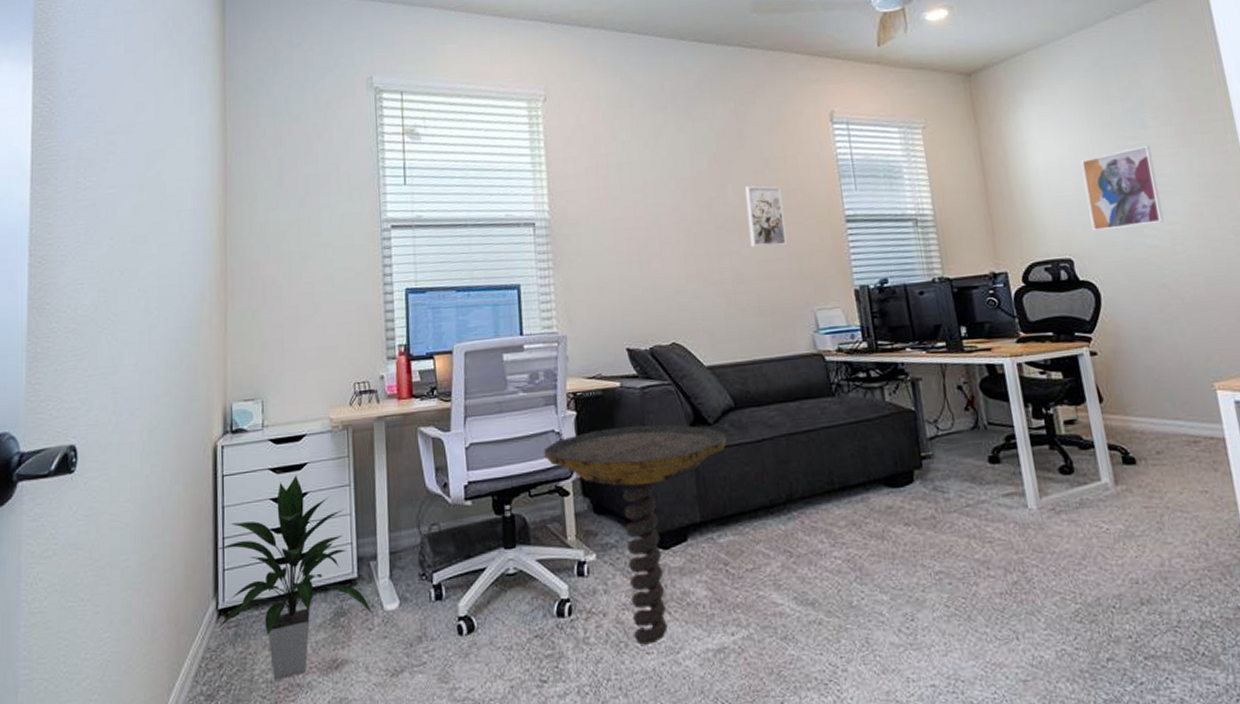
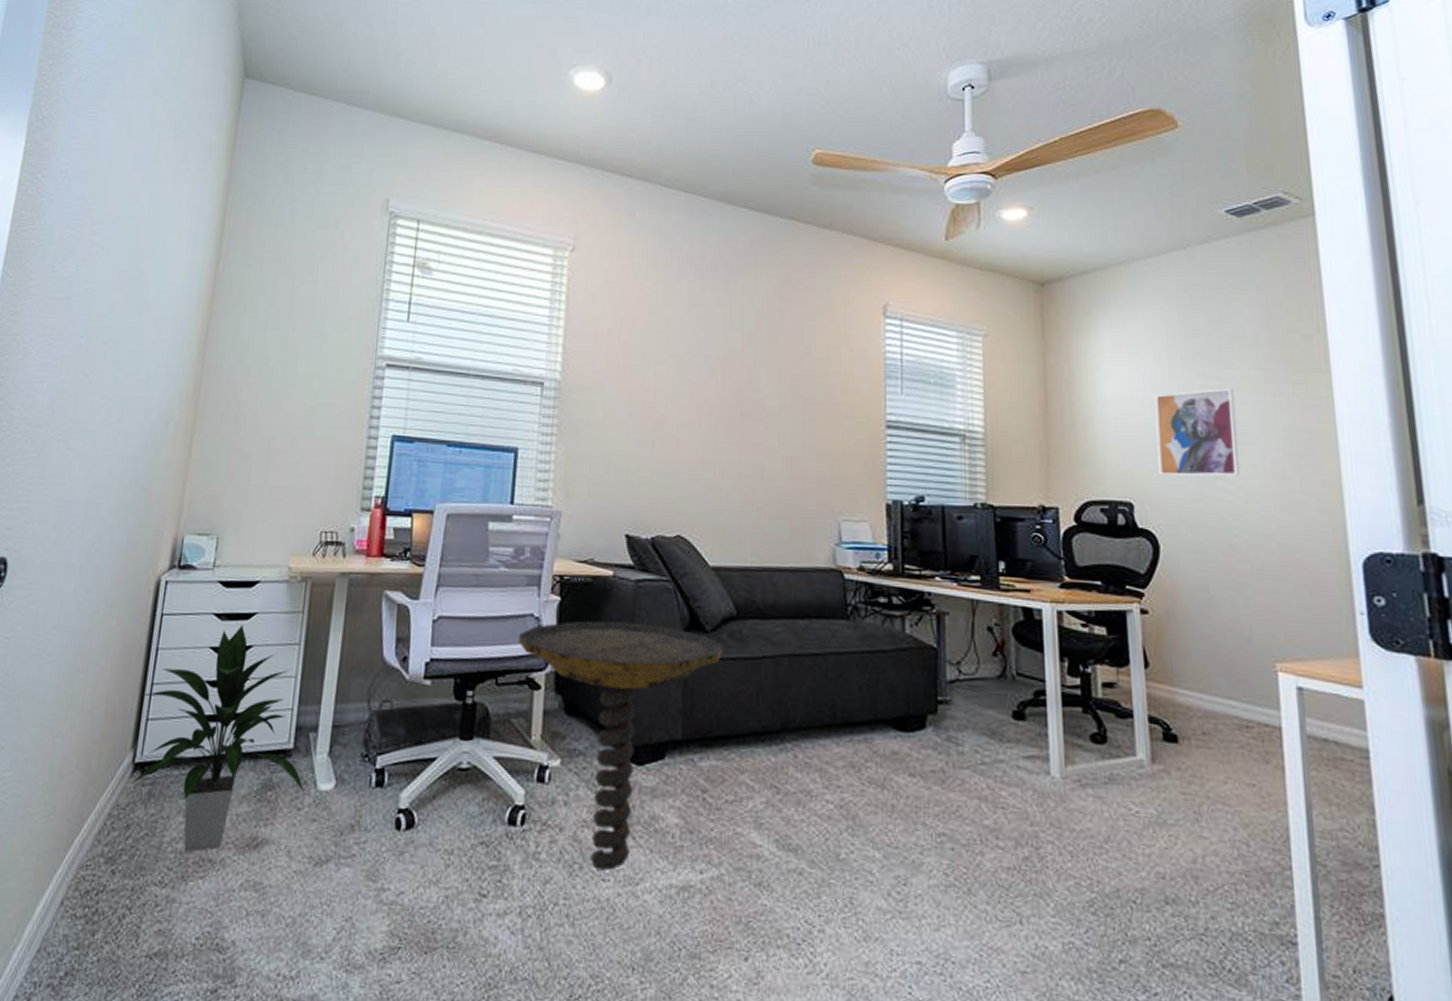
wall art: present [745,185,788,248] -> none [778,374,819,445]

